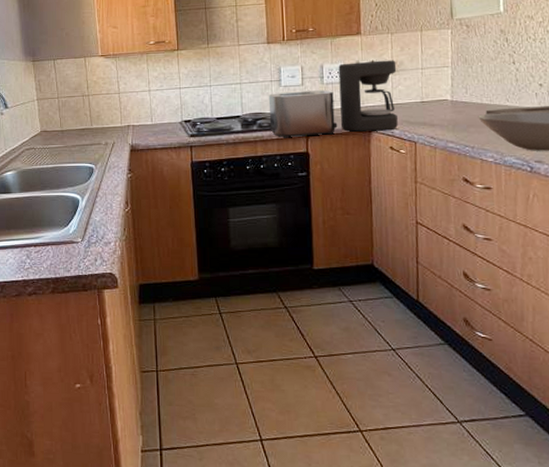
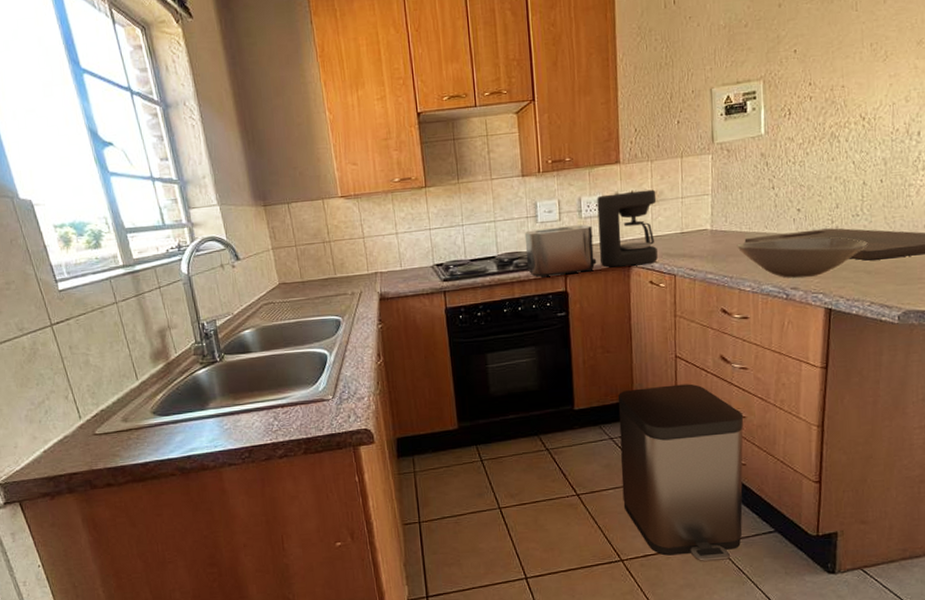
pedal bin: none [357,251,490,442] -> present [617,383,744,562]

